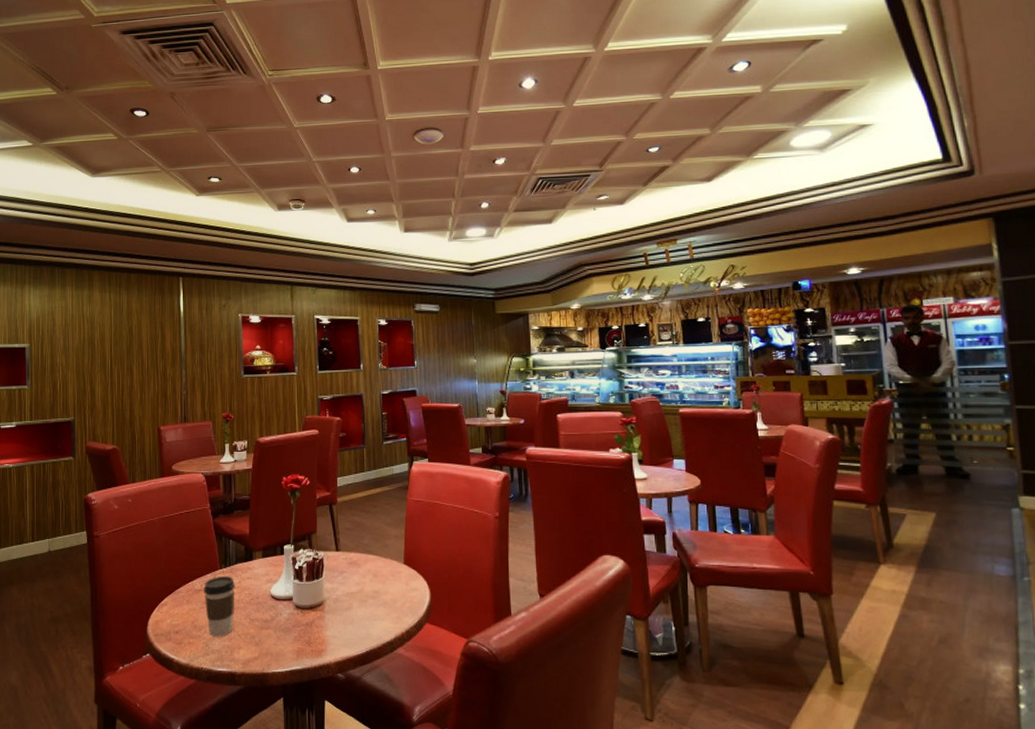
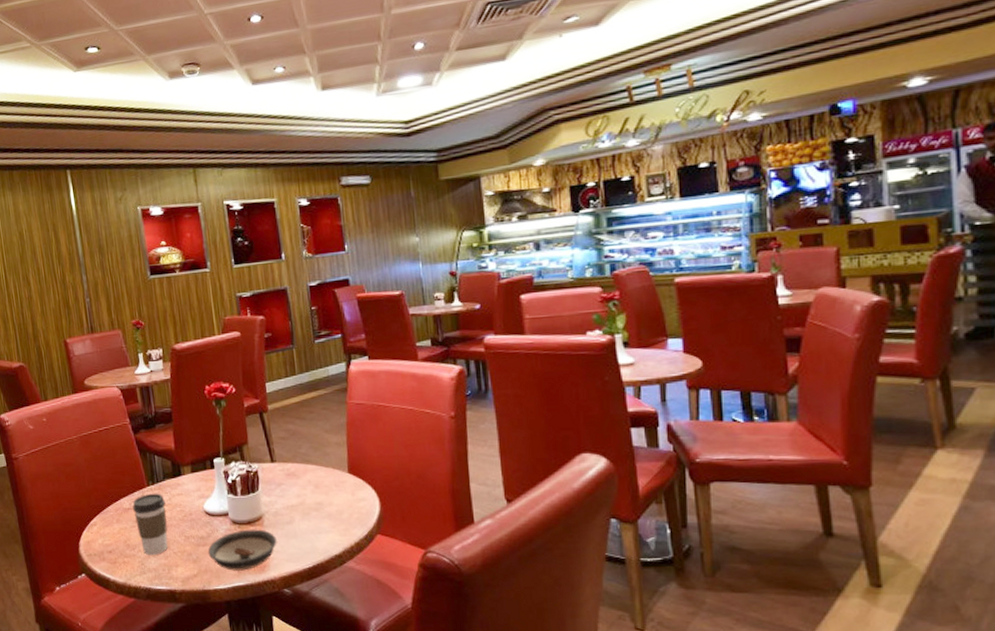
saucer: none [270,614,335,655] -> present [207,529,277,571]

